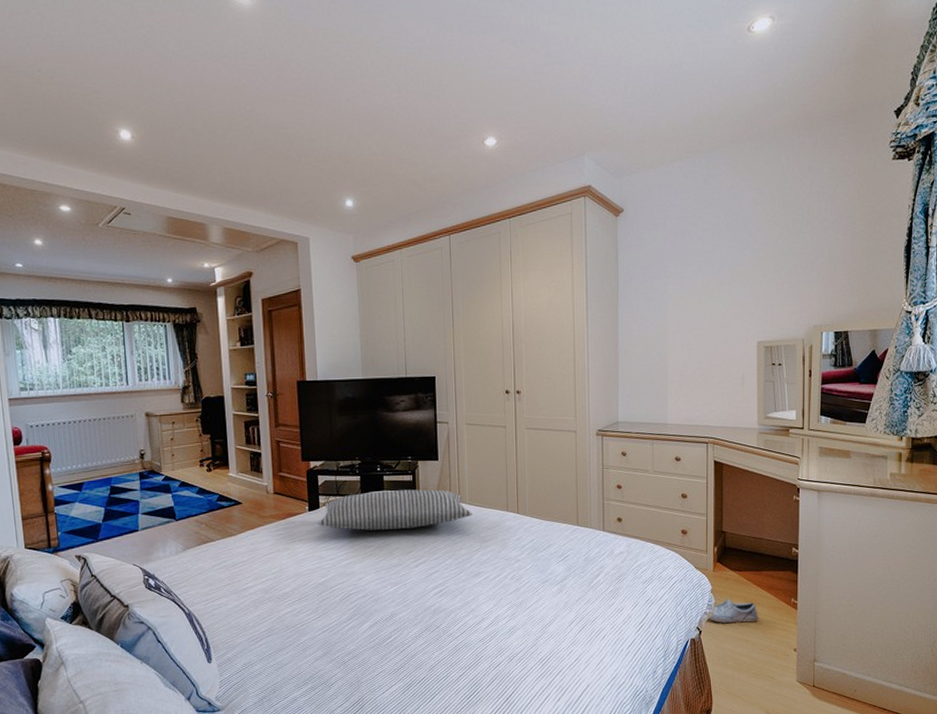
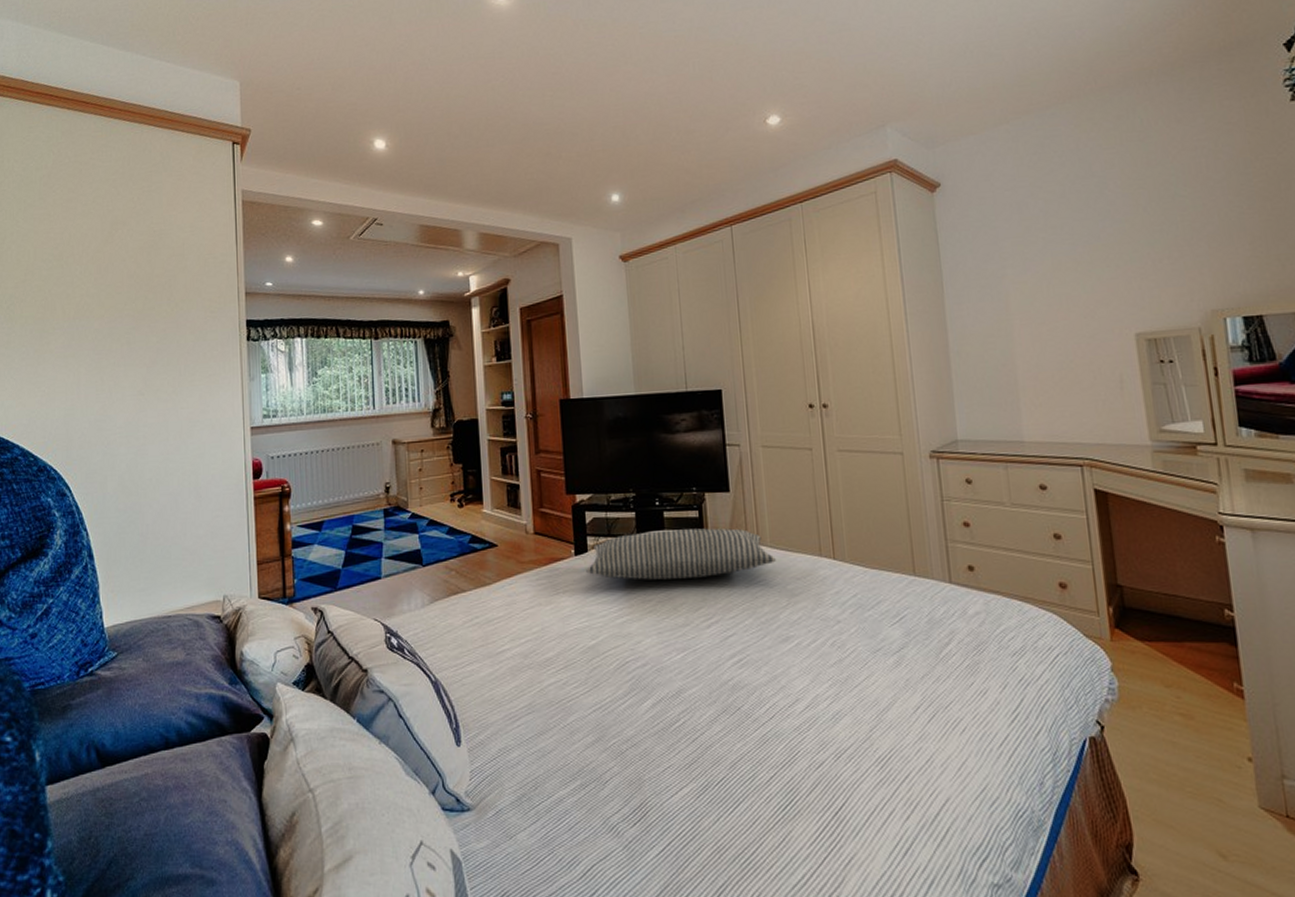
shoe: present [706,599,759,623] -> none [1109,680,1188,716]

